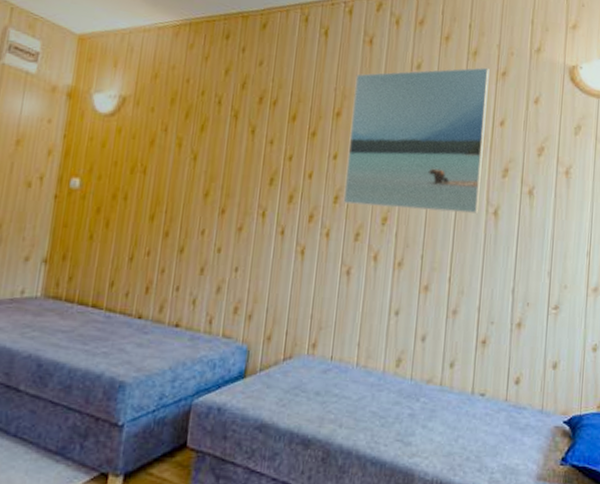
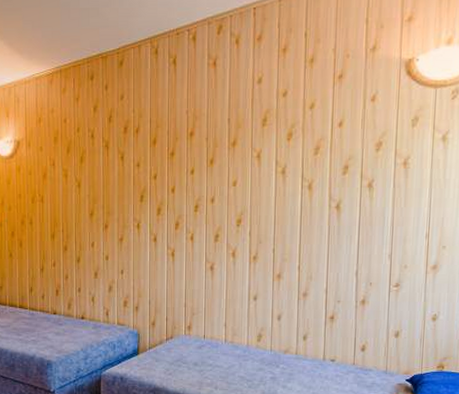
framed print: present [343,67,490,214] -> none [202,73,326,211]

